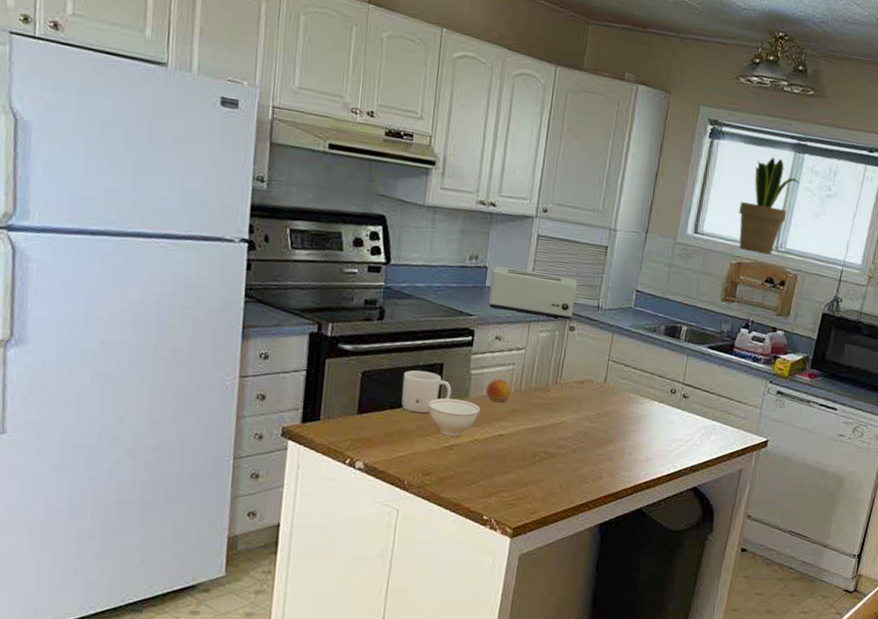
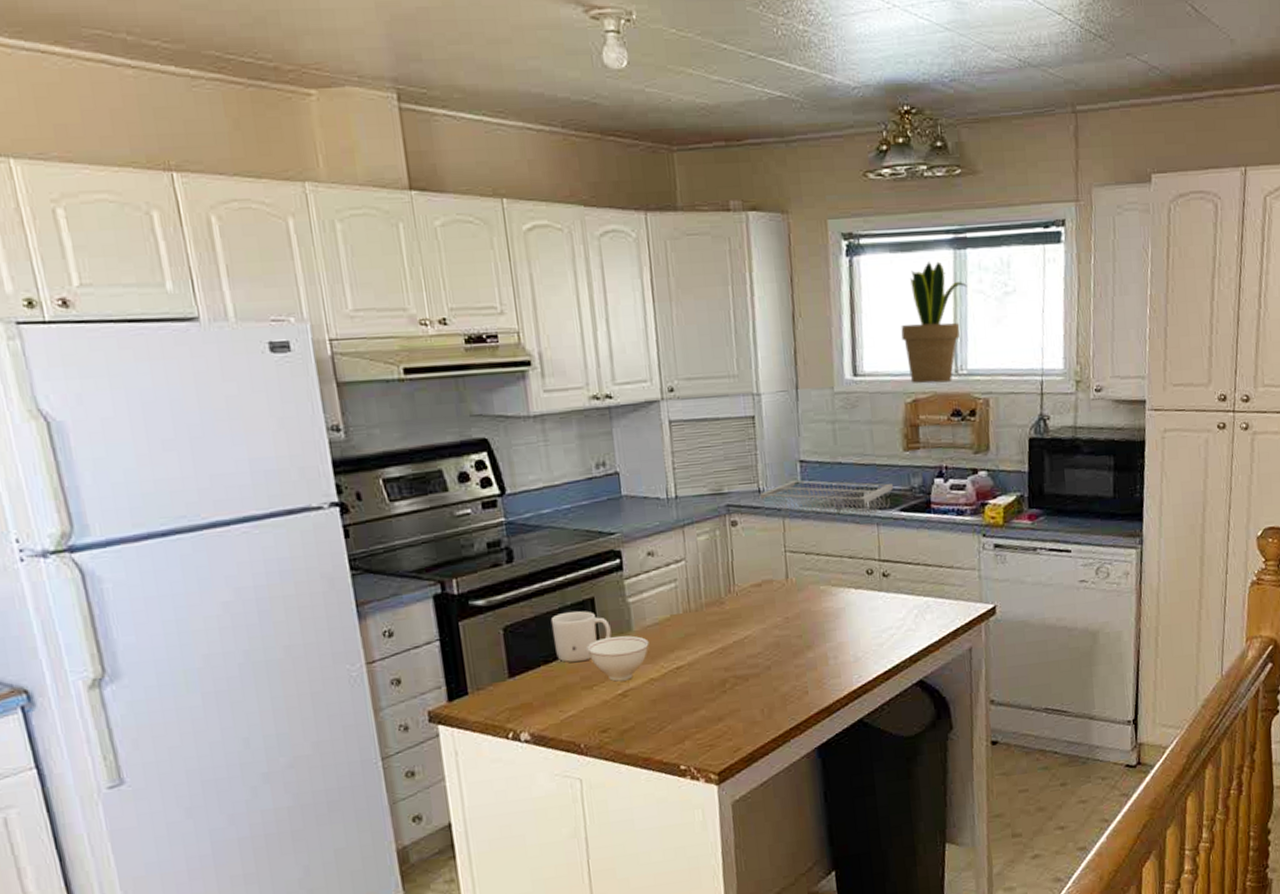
fruit: present [486,378,512,403] -> none [650,601,681,630]
toaster: present [488,265,579,320] -> none [626,463,732,520]
dish rack: none [597,304,708,348] -> present [759,480,894,516]

